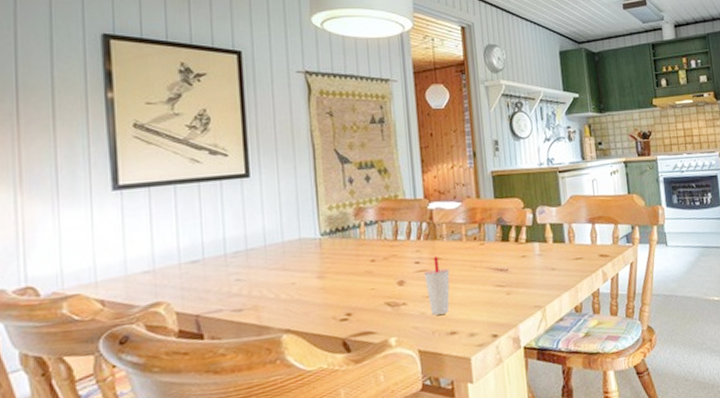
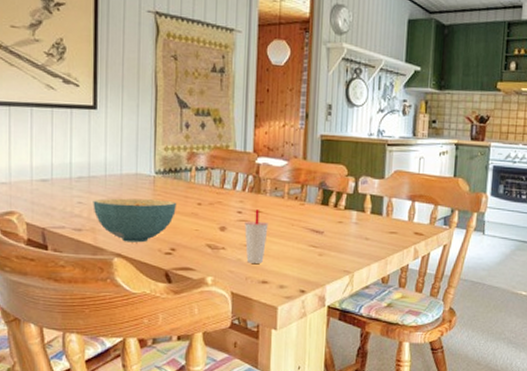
cereal bowl: none [253,262,349,315] -> present [93,198,177,243]

